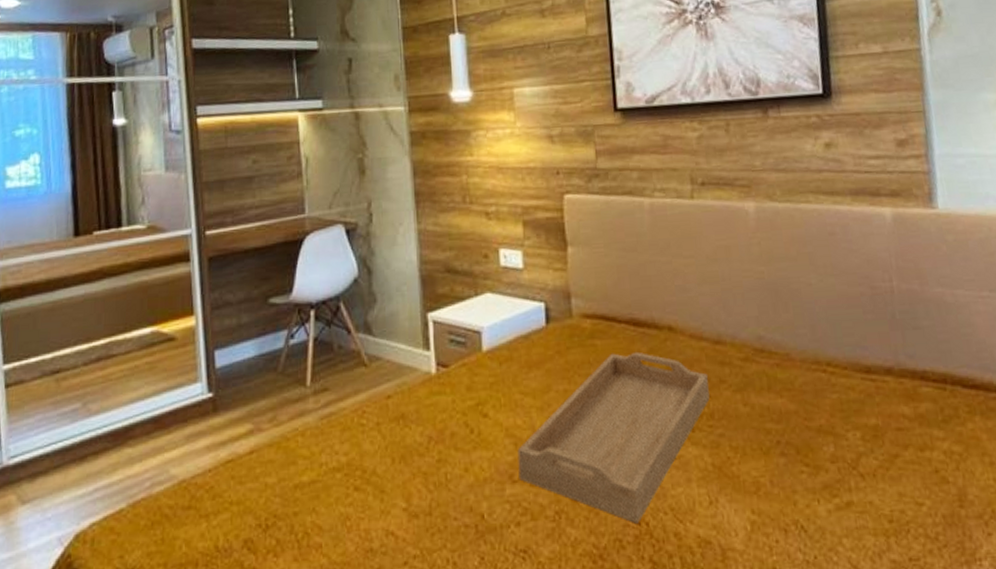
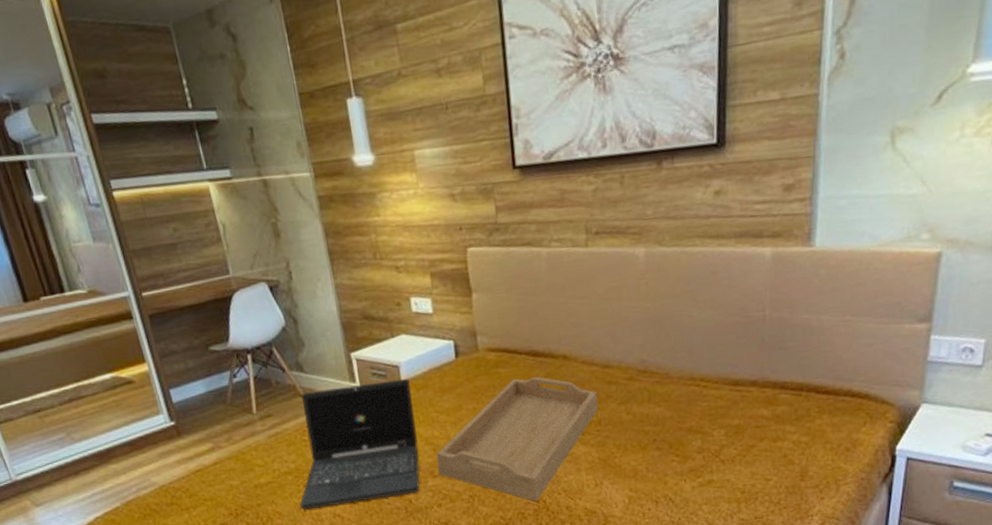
laptop: none [346,347,497,523] -> present [300,378,420,510]

